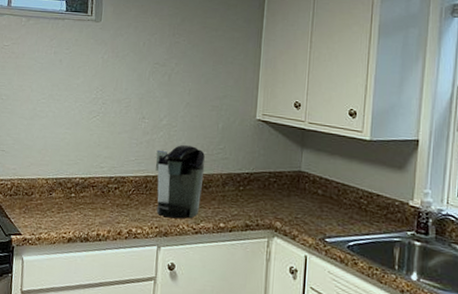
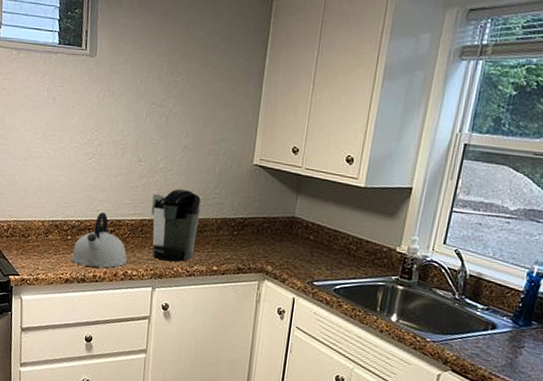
kettle: none [74,169,132,226] -> present [71,212,128,268]

